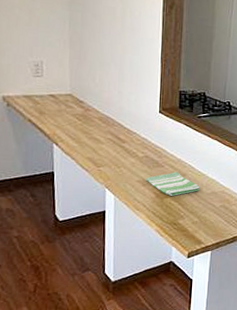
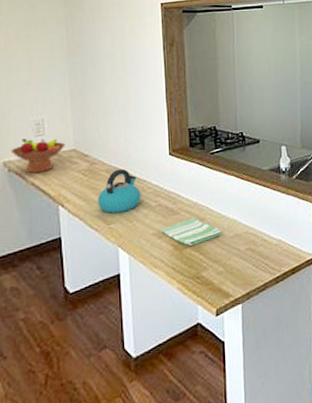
fruit bowl: none [10,77,62,111] -> present [10,138,66,173]
kettle: none [89,118,130,158] -> present [97,169,141,213]

